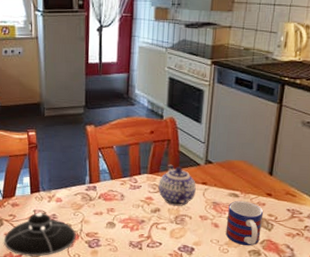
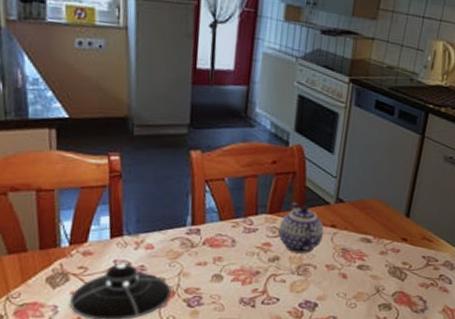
mug: present [225,200,264,246] -> none [354,246,398,299]

